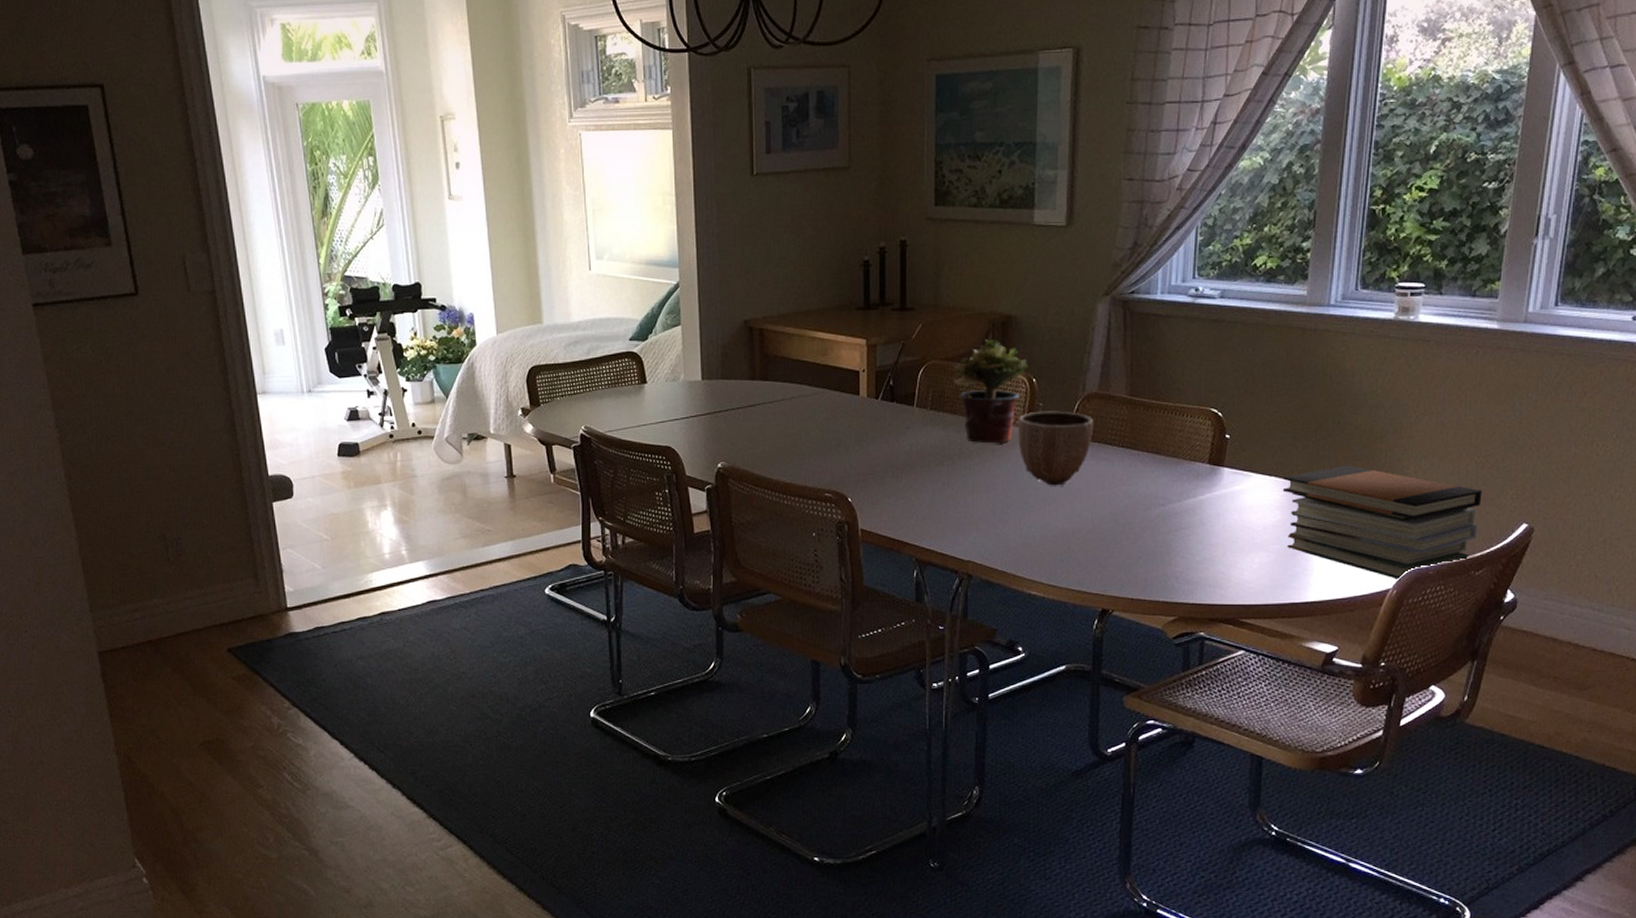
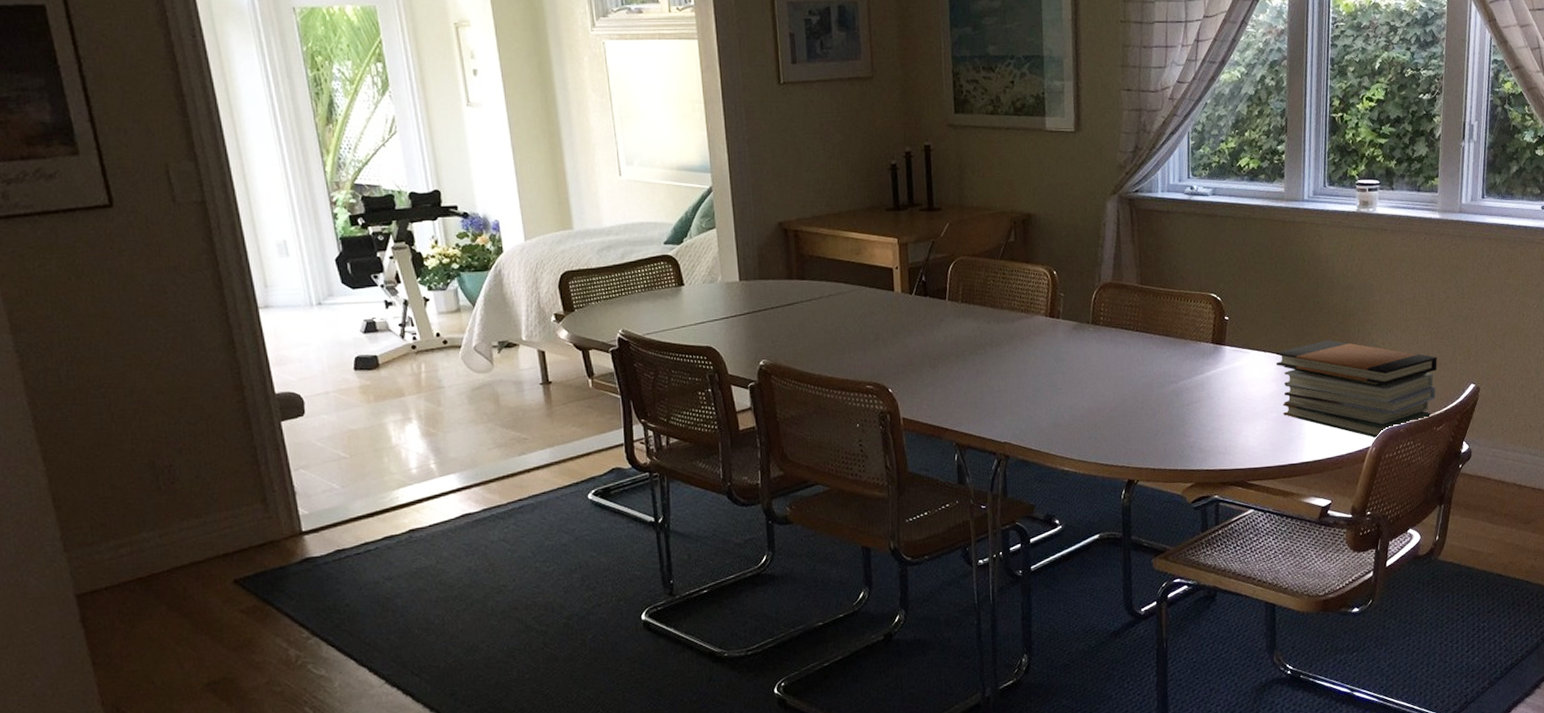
potted plant: present [952,339,1028,444] -> none [980,235,1049,333]
decorative bowl: present [1018,411,1093,486] -> none [1043,300,1110,369]

